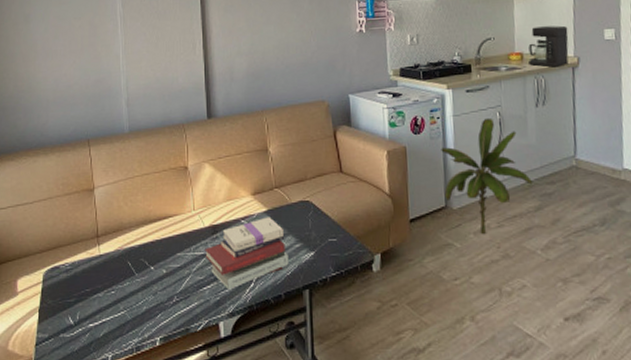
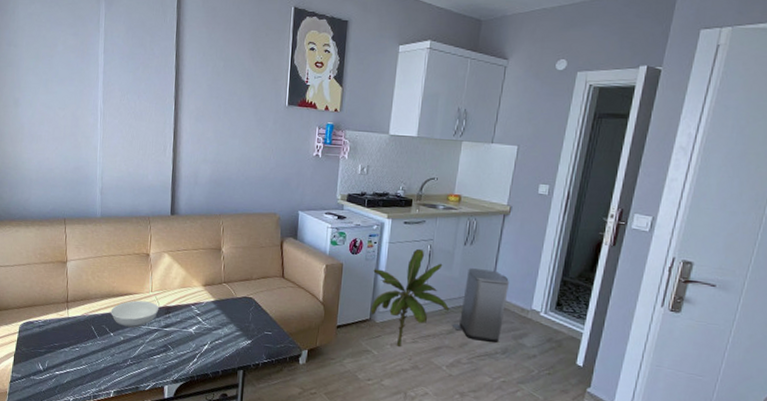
bowl: none [149,222,204,257] -> present [111,300,159,328]
books: present [205,217,289,290] -> none [157,306,229,361]
coffee maker: present [528,25,569,67] -> none [465,173,507,213]
pedal bin: none [539,130,595,214] -> present [453,268,509,342]

